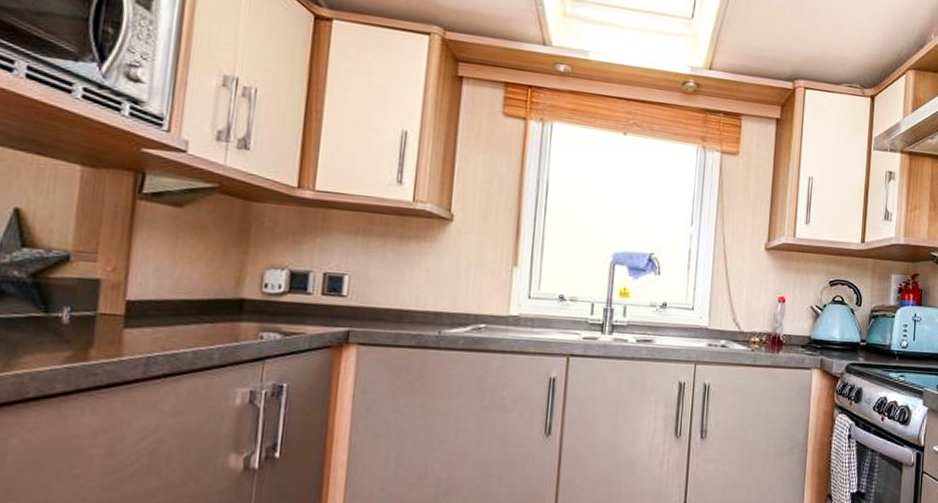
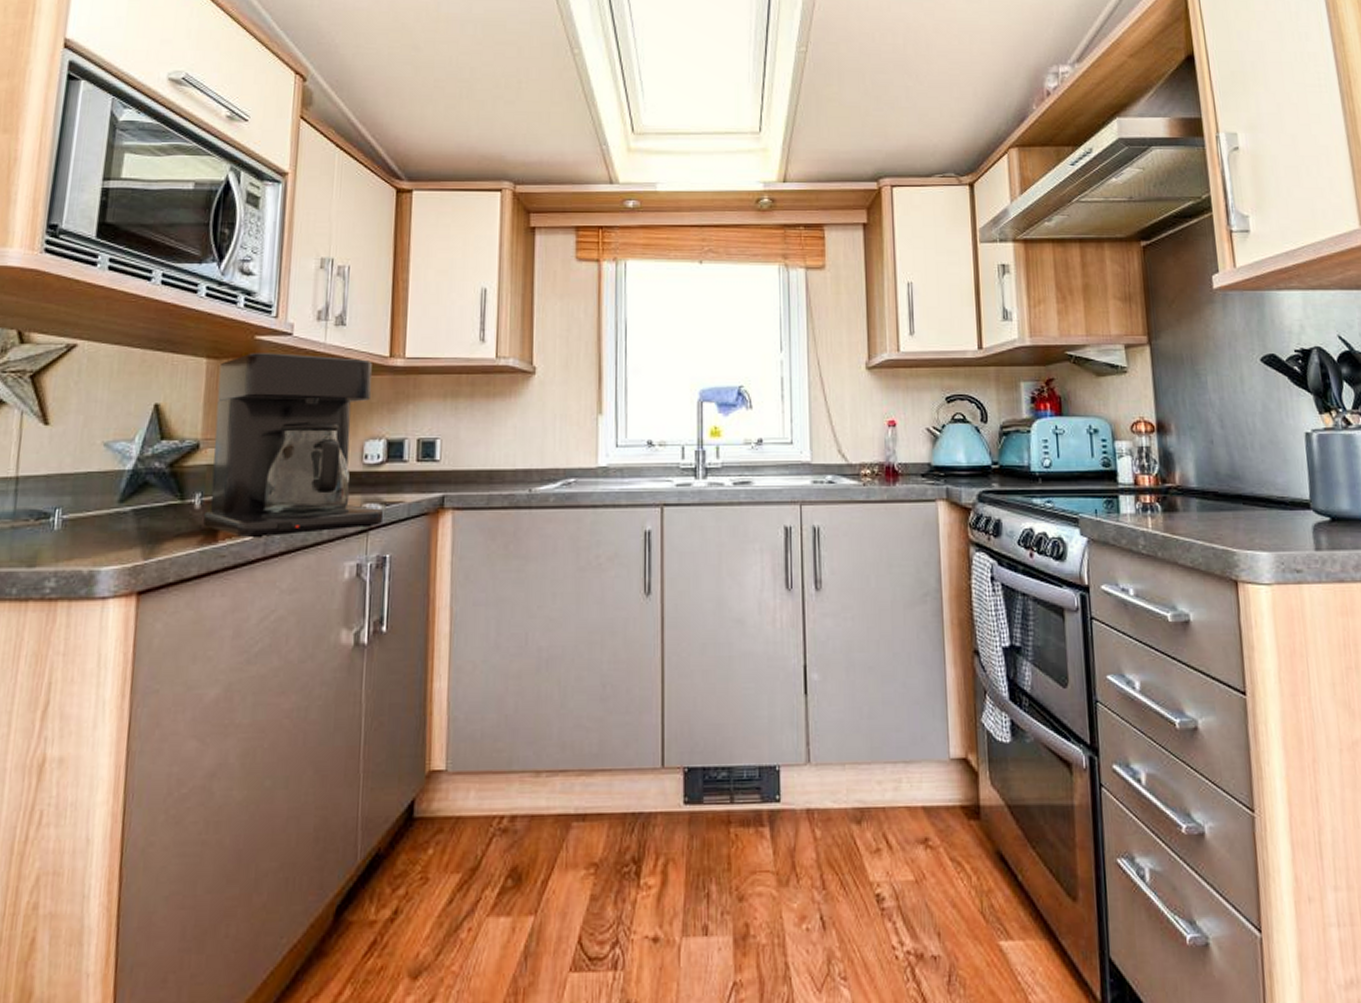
coffee maker: none [72,165,282,359] -> present [203,353,383,539]

